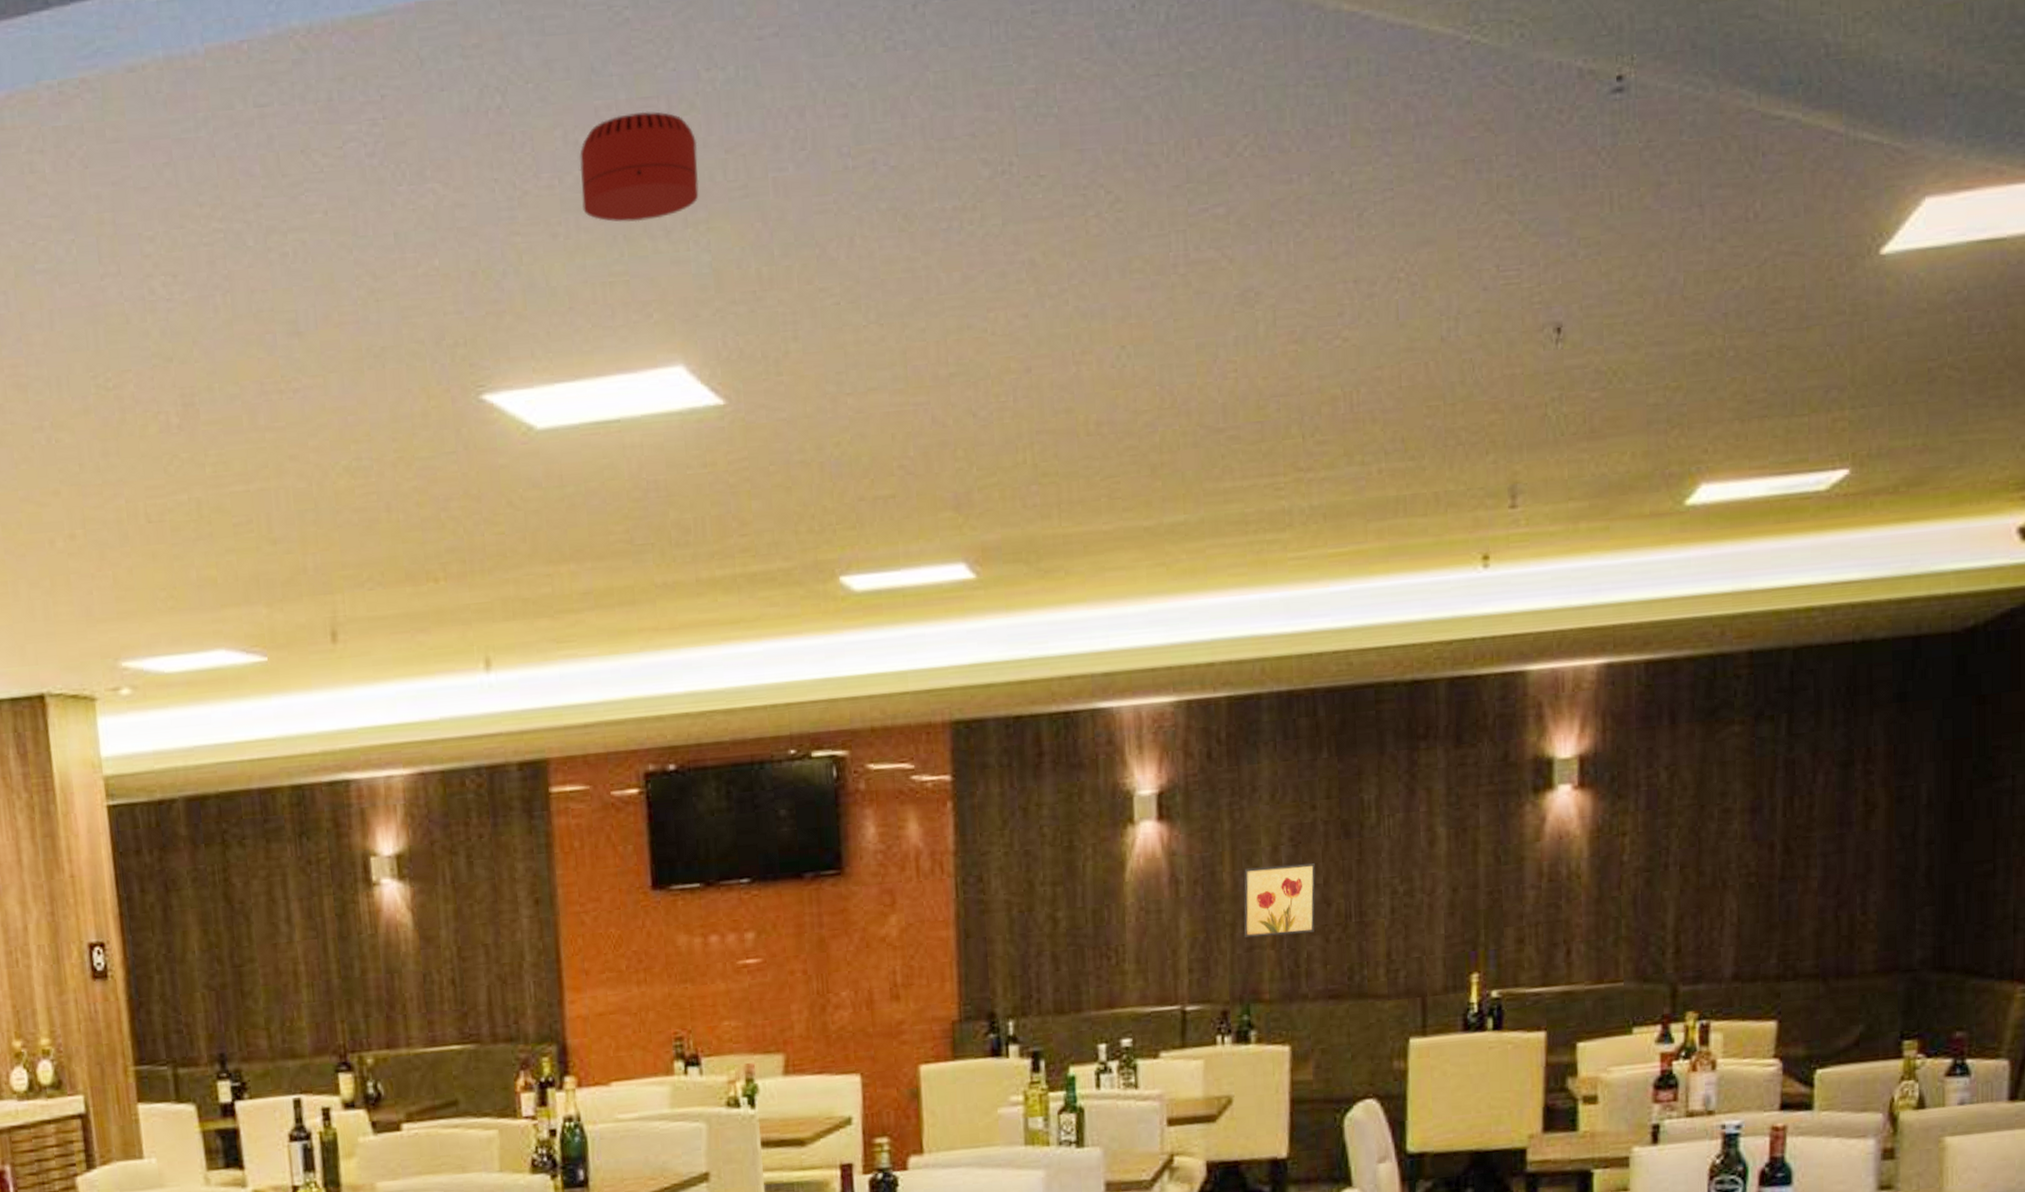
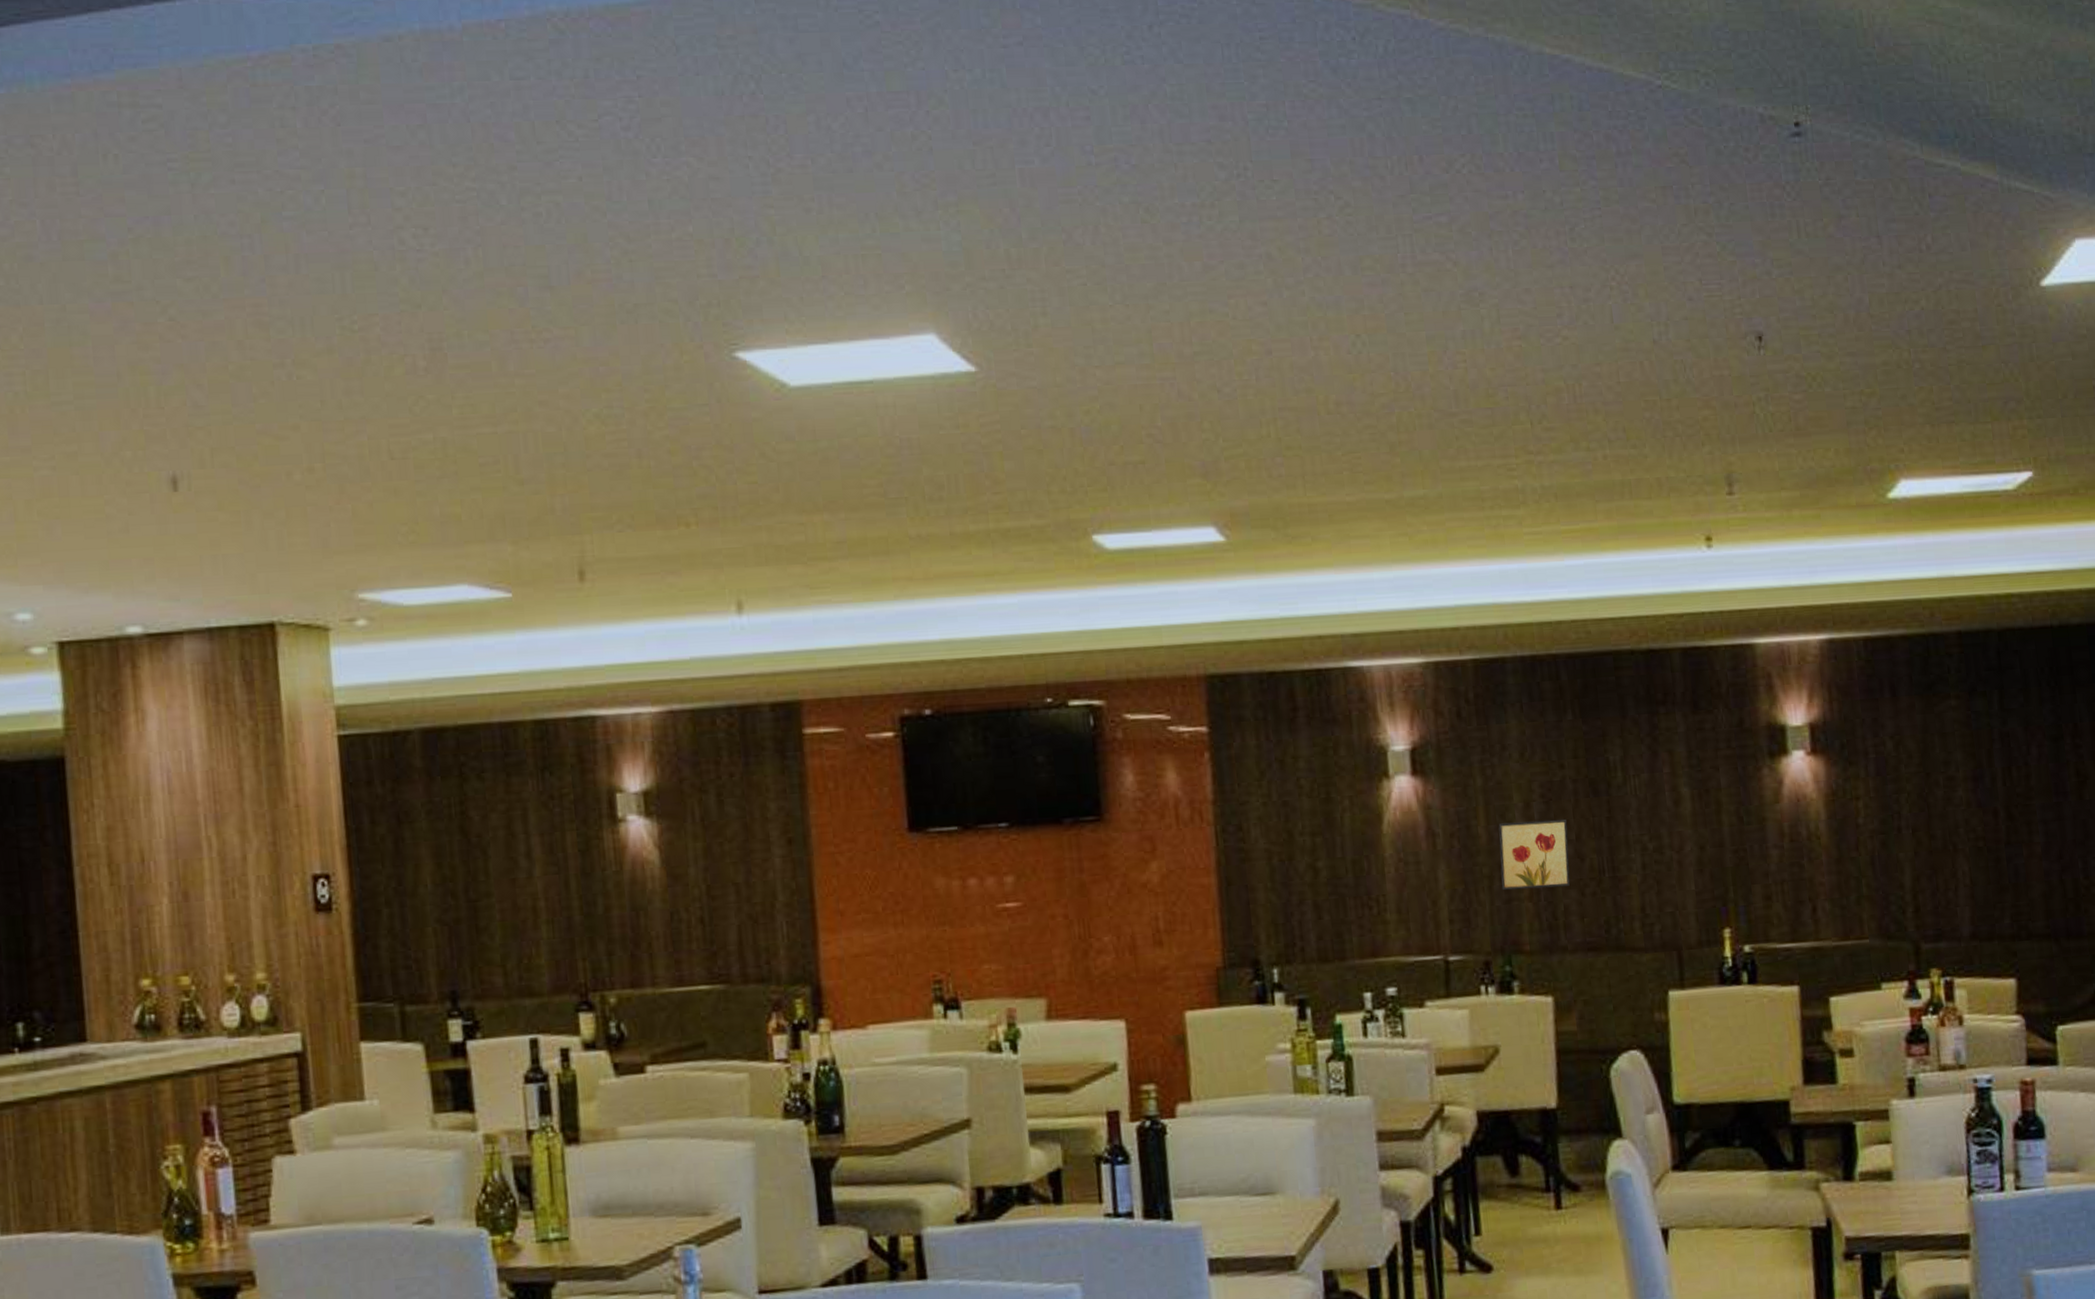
smoke detector: present [579,111,699,222] -> none [832,104,949,202]

